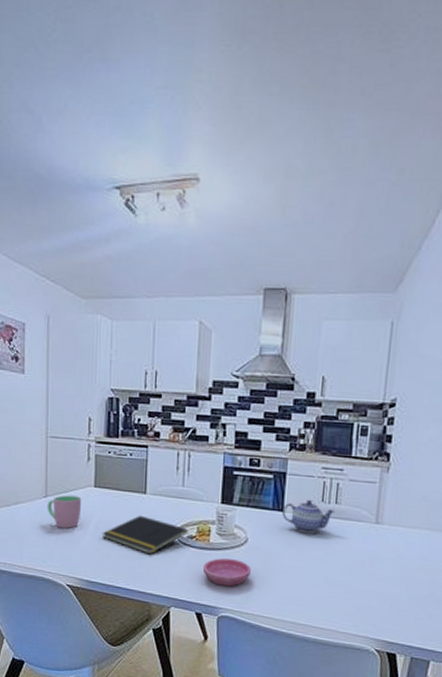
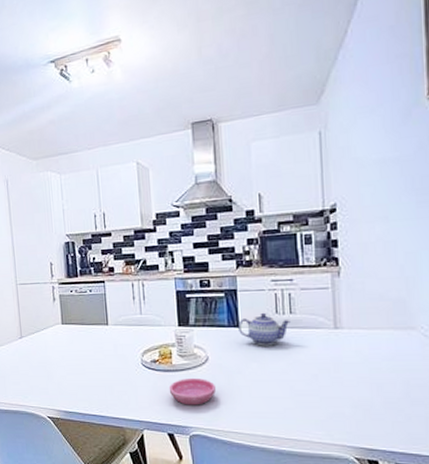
cup: present [47,495,82,528] -> none [23,334,53,364]
notepad: present [102,515,188,555] -> none [73,345,151,381]

